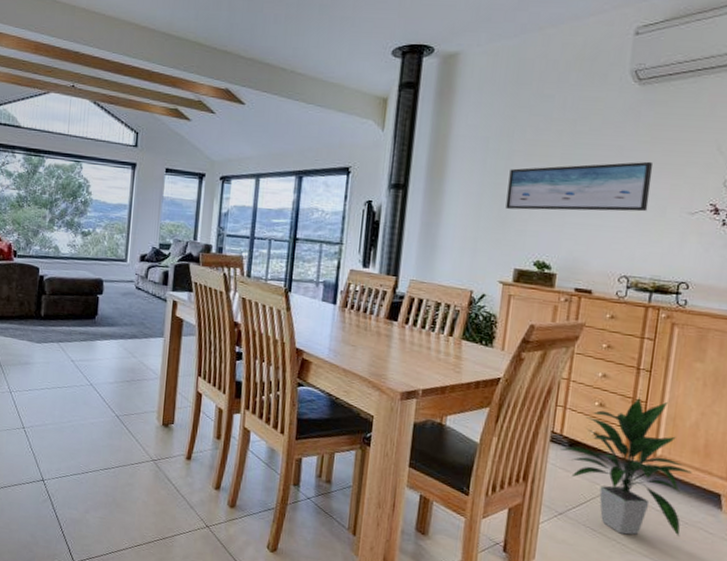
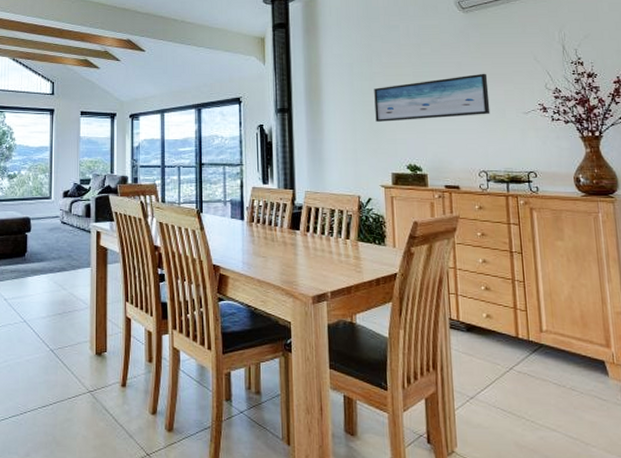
indoor plant: present [559,398,692,537] -> none [459,279,579,411]

